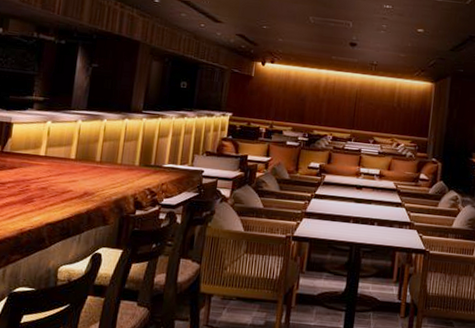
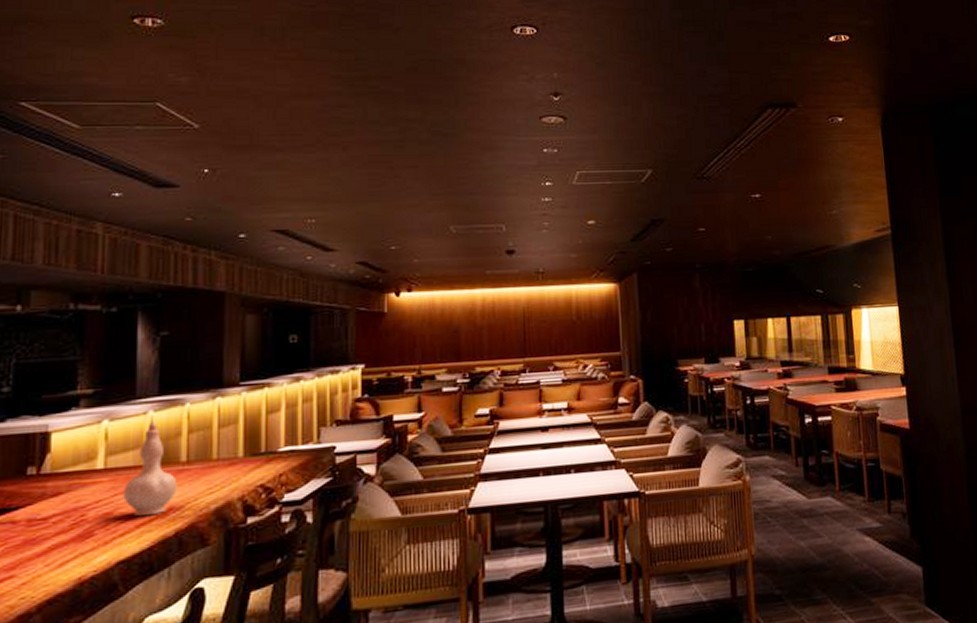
vase: none [55,129,92,195] -> present [123,422,177,517]

